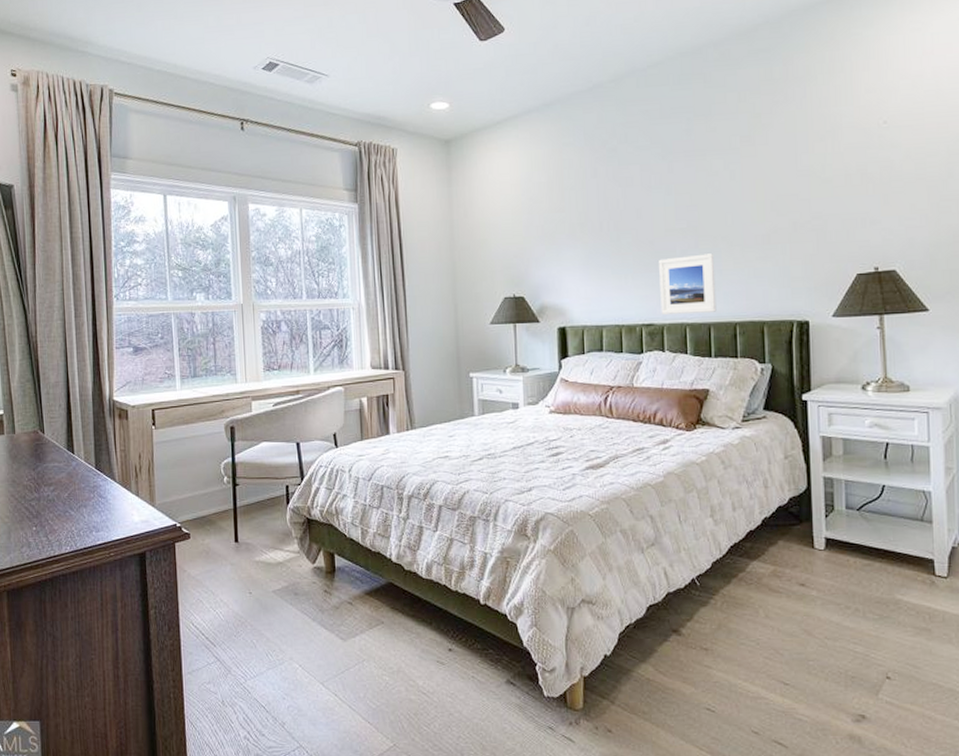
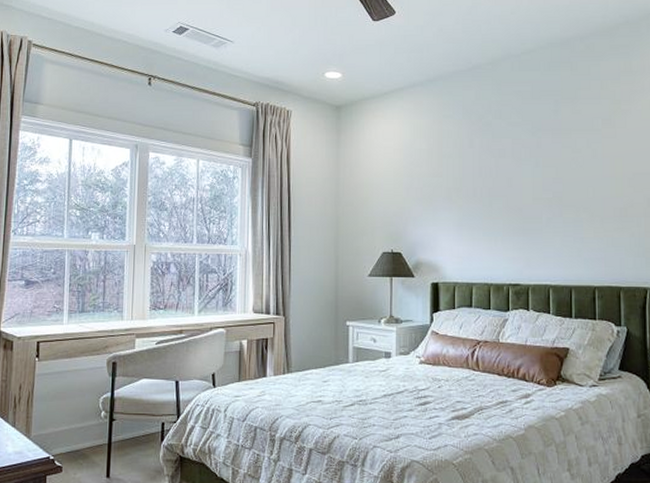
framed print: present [659,253,717,314] -> none [526,222,578,276]

